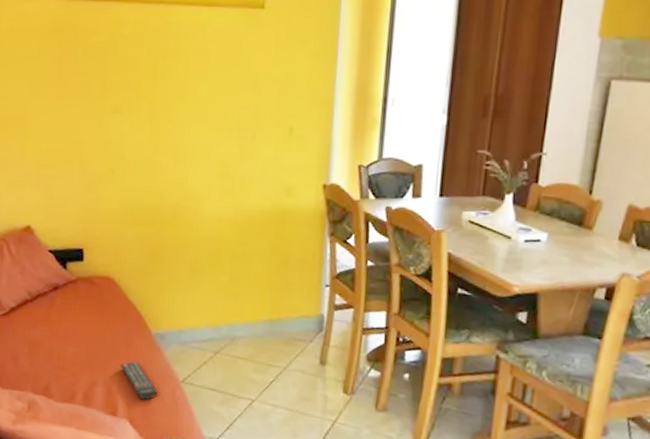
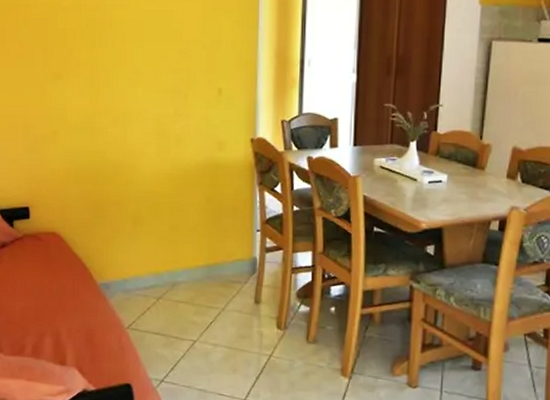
remote control: present [120,360,158,400] -> none [67,310,105,348]

